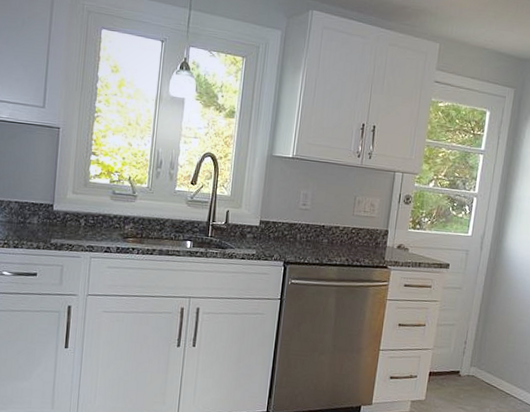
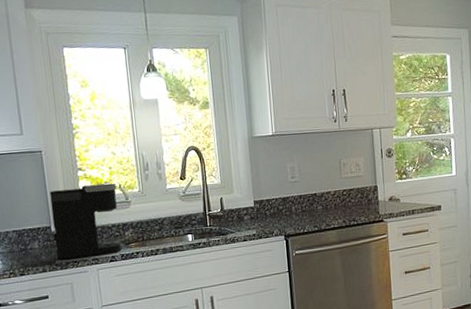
coffee maker: none [53,169,127,245] -> present [50,183,122,260]

